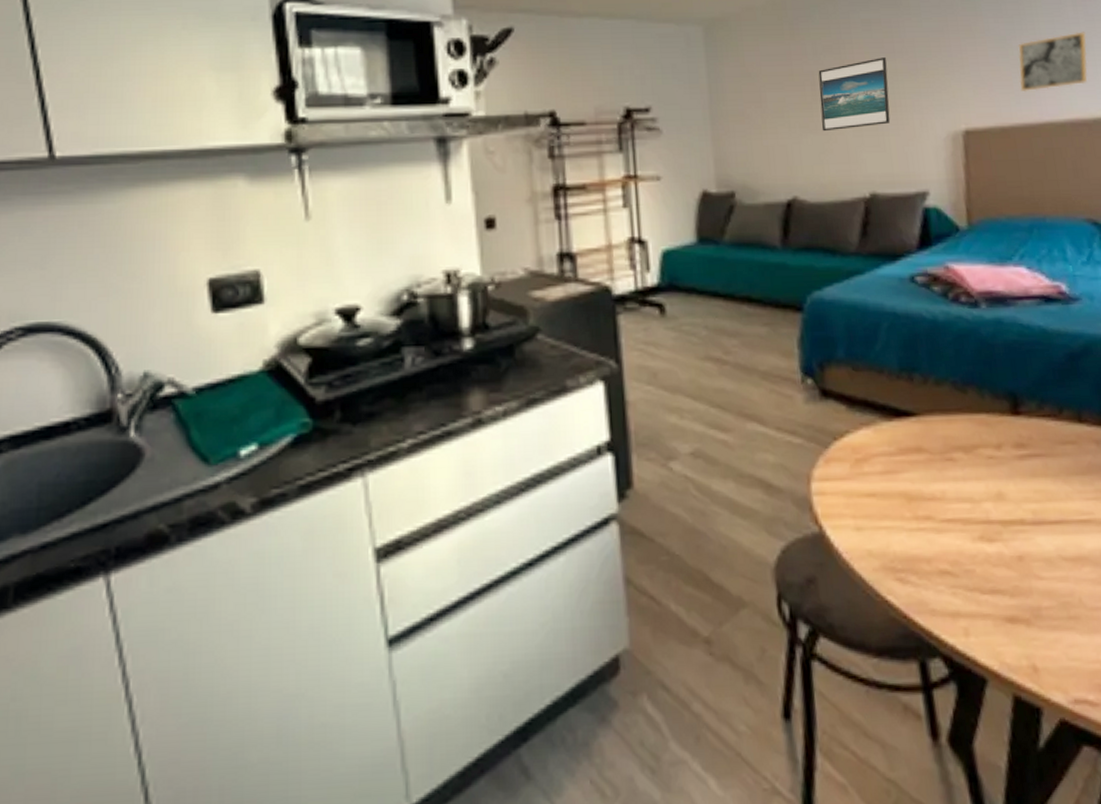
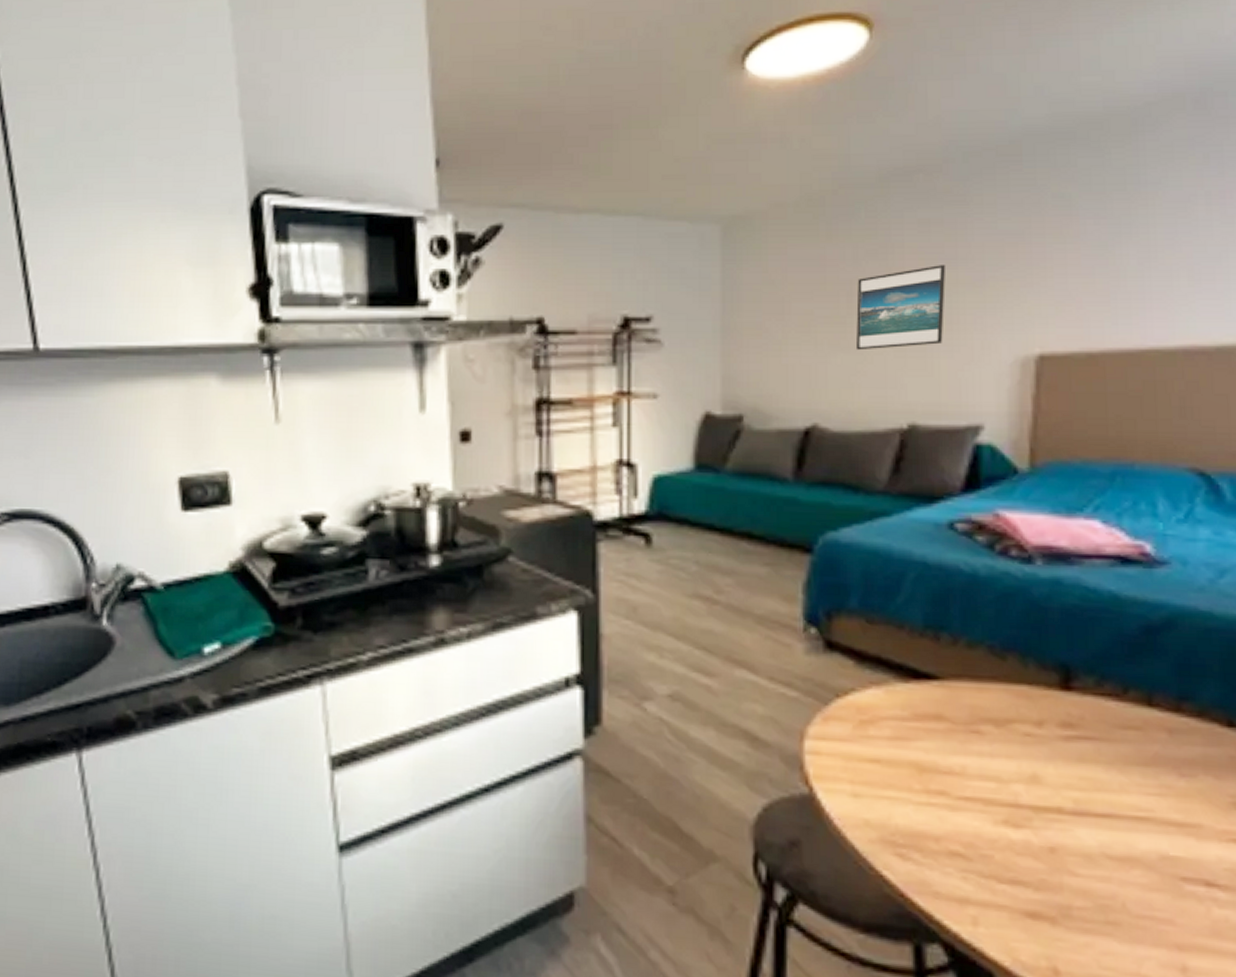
wall art: present [1018,32,1088,92] -> none [1119,237,1220,311]

